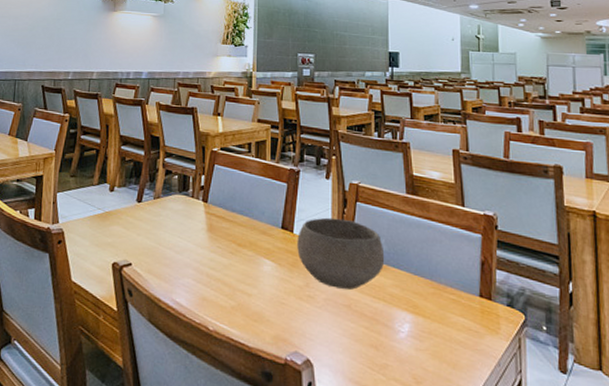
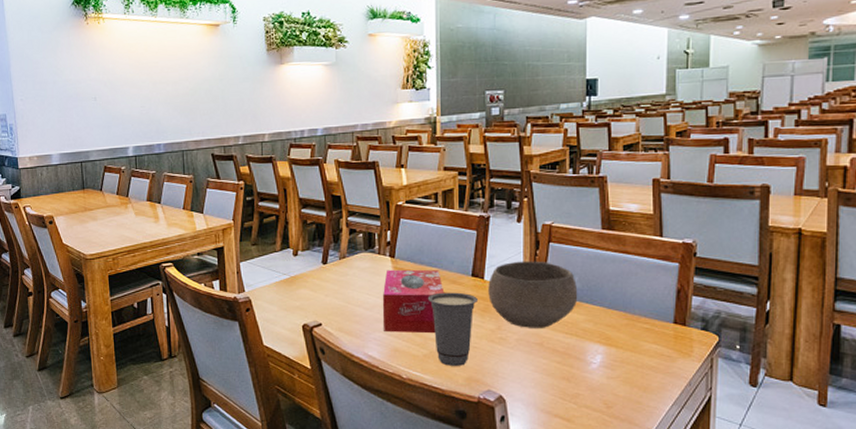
tissue box: none [193,214,255,285] -> present [383,269,445,334]
cup: none [237,242,288,322] -> present [427,292,479,366]

